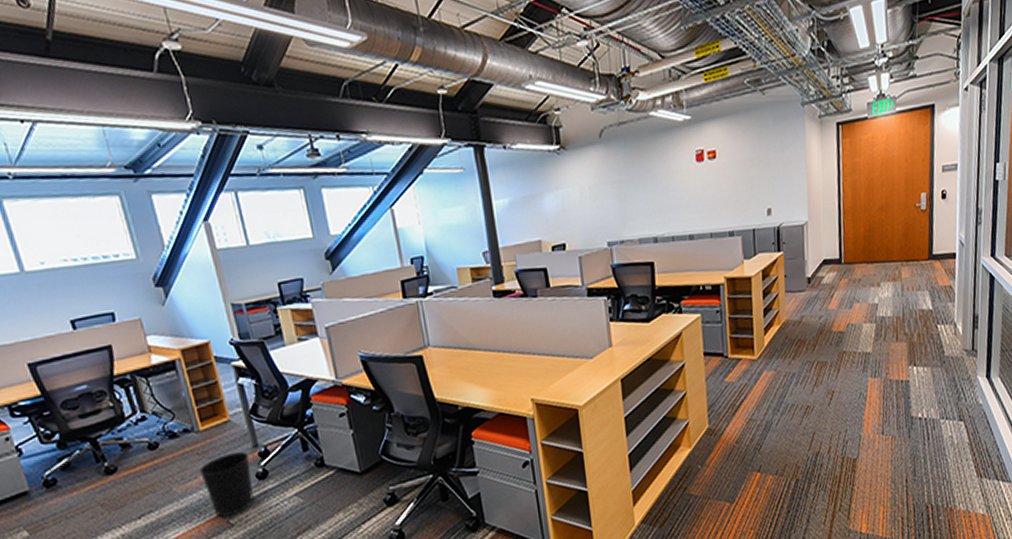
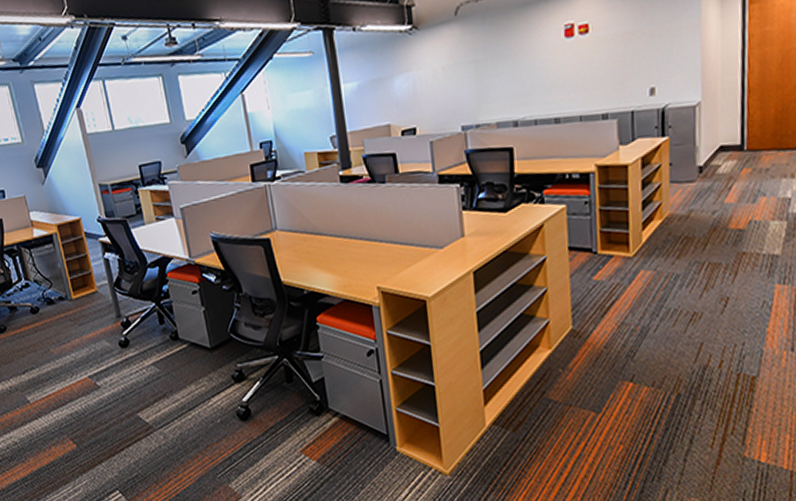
wastebasket: present [198,451,254,517] -> none [71,320,117,379]

